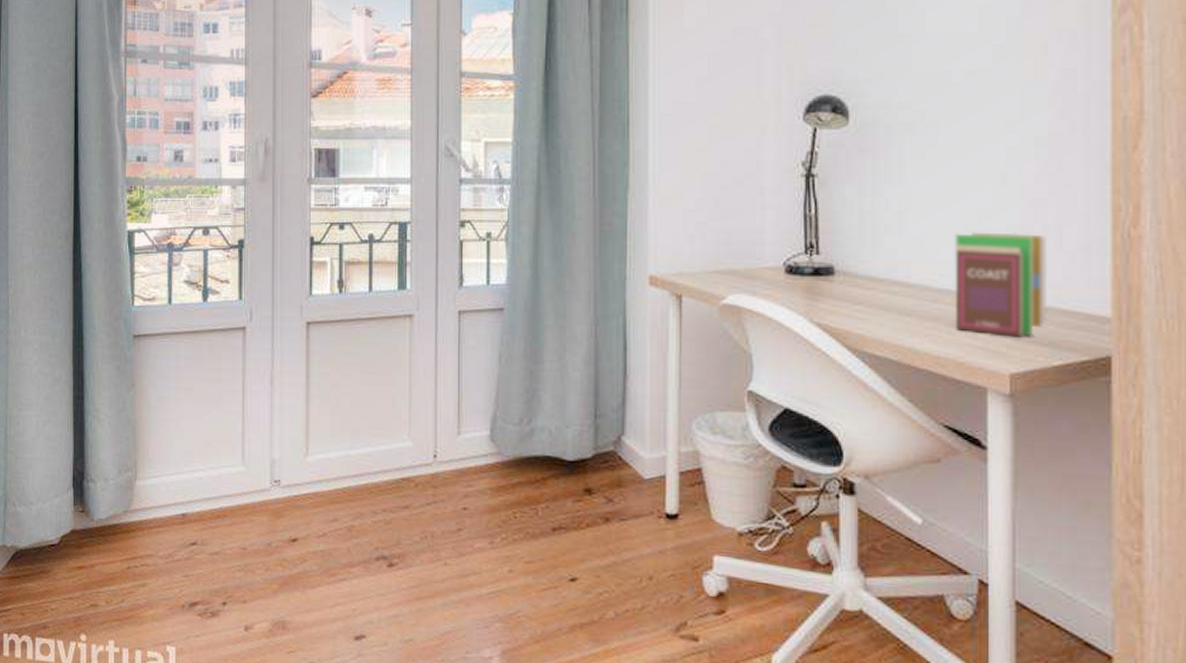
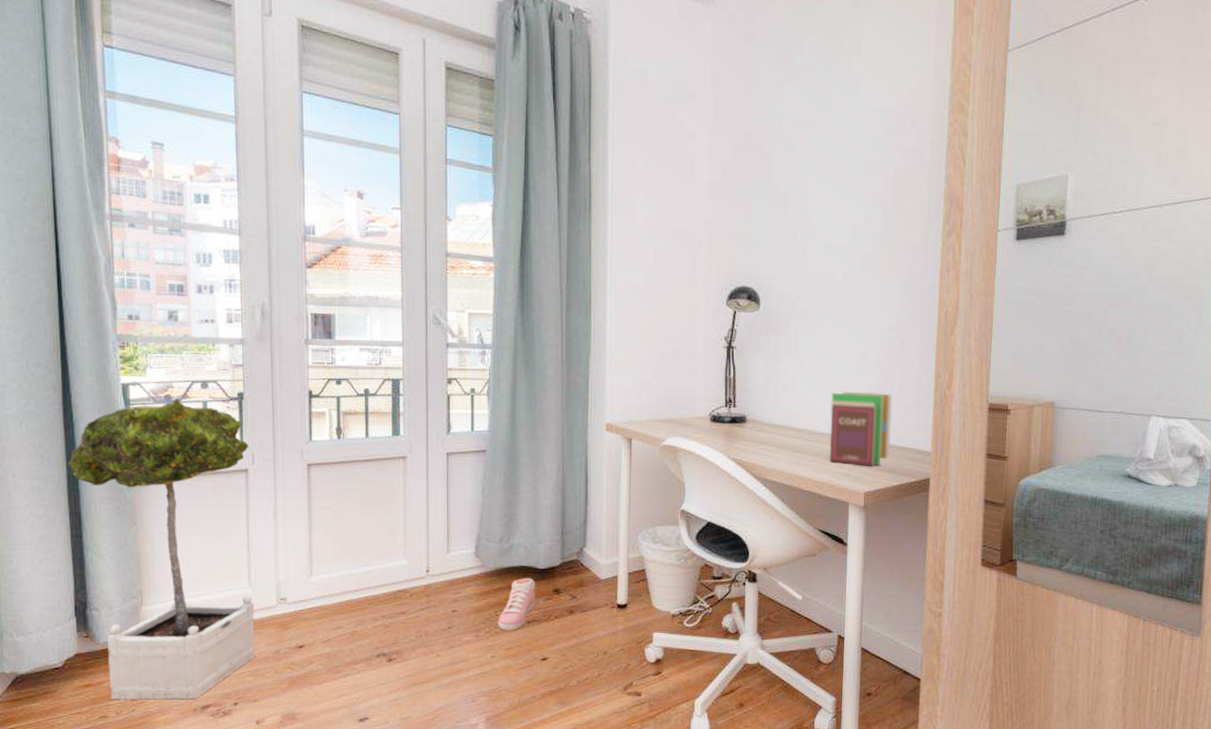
potted tree: none [74,246,248,594] -> present [68,398,255,700]
sneaker: none [517,471,562,539] -> present [498,578,535,630]

